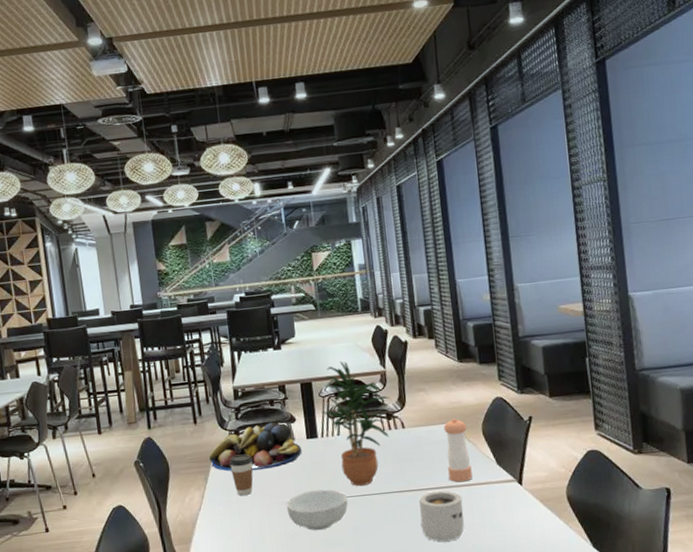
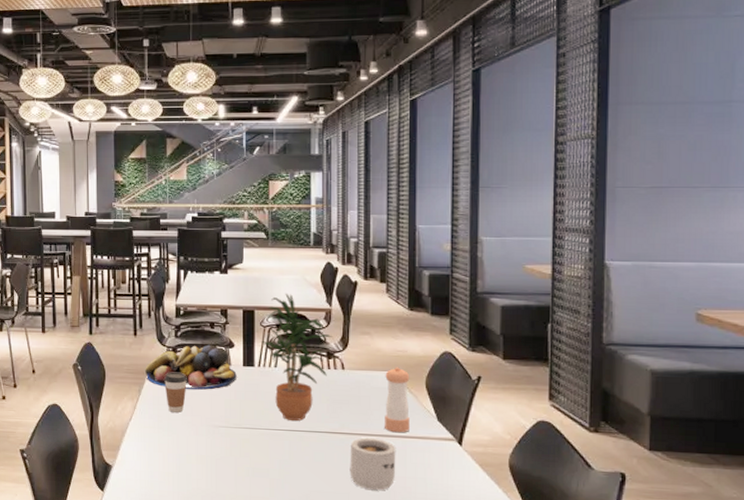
cereal bowl: present [286,489,348,530] -> none [215,418,278,458]

